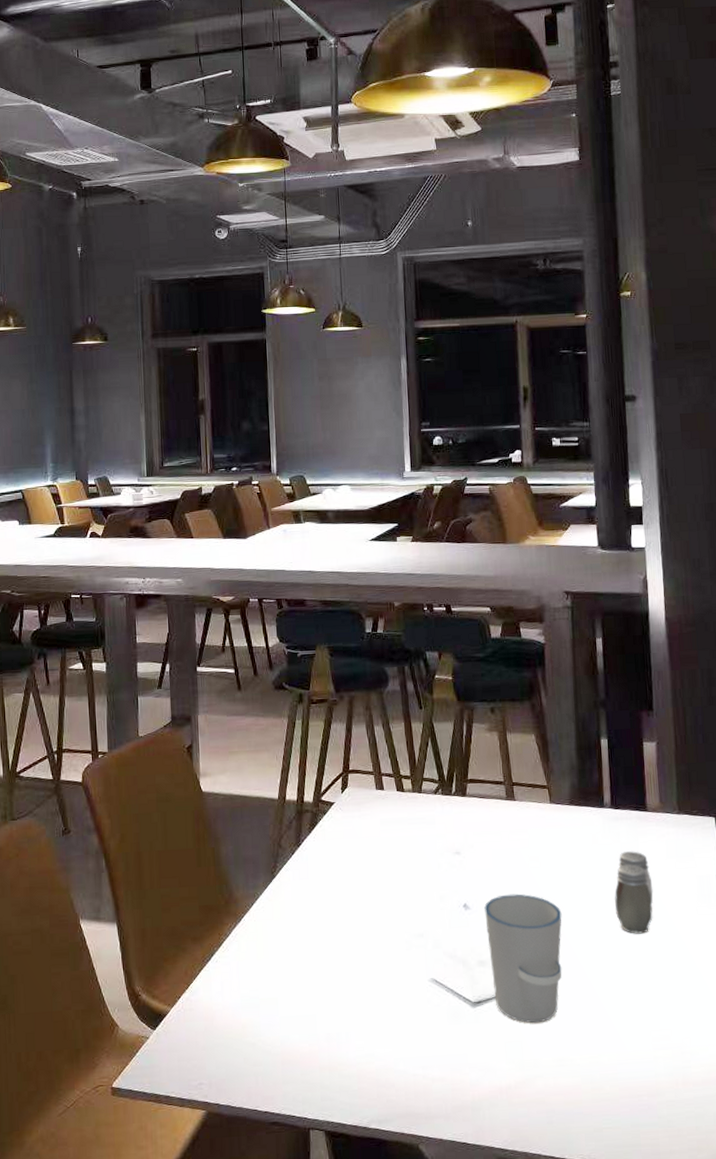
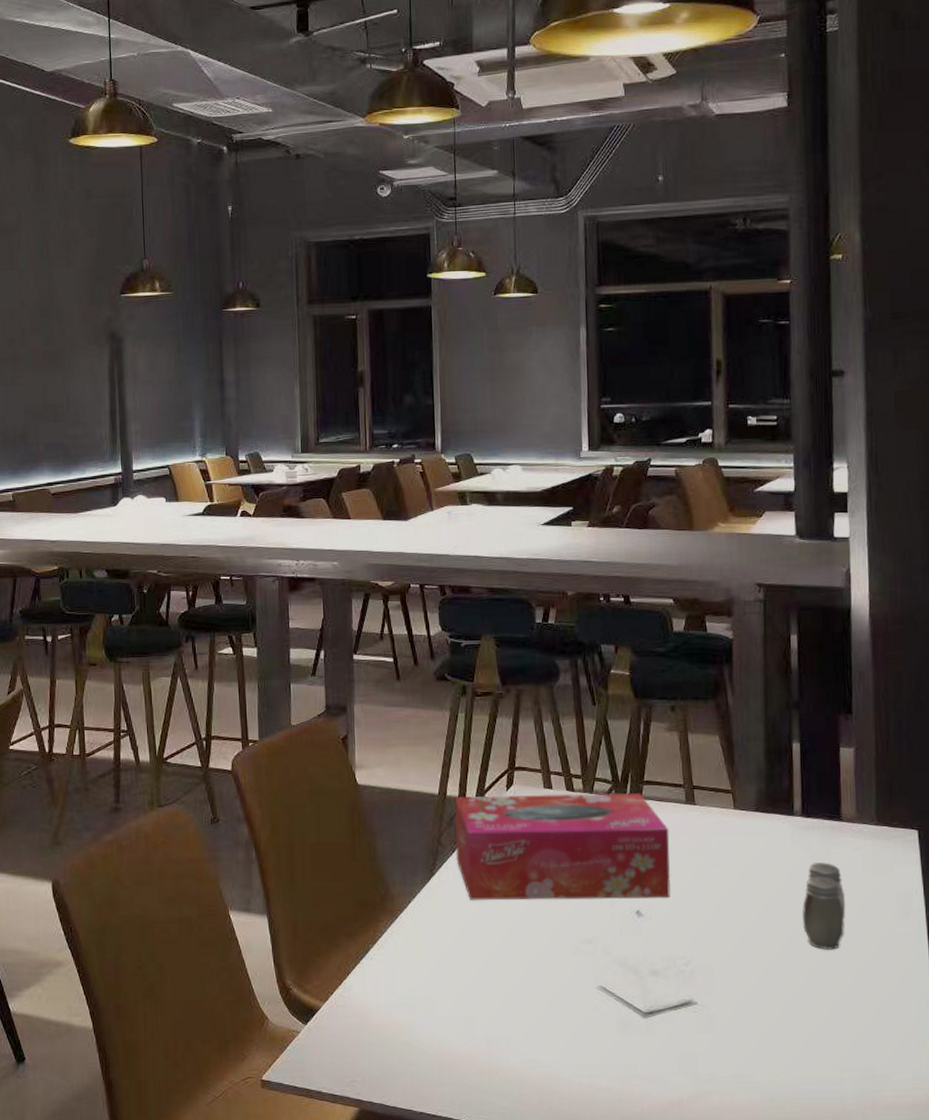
tissue box: none [293,791,495,900] -> present [454,793,671,900]
cup: present [484,893,562,1024] -> none [659,902,744,1037]

